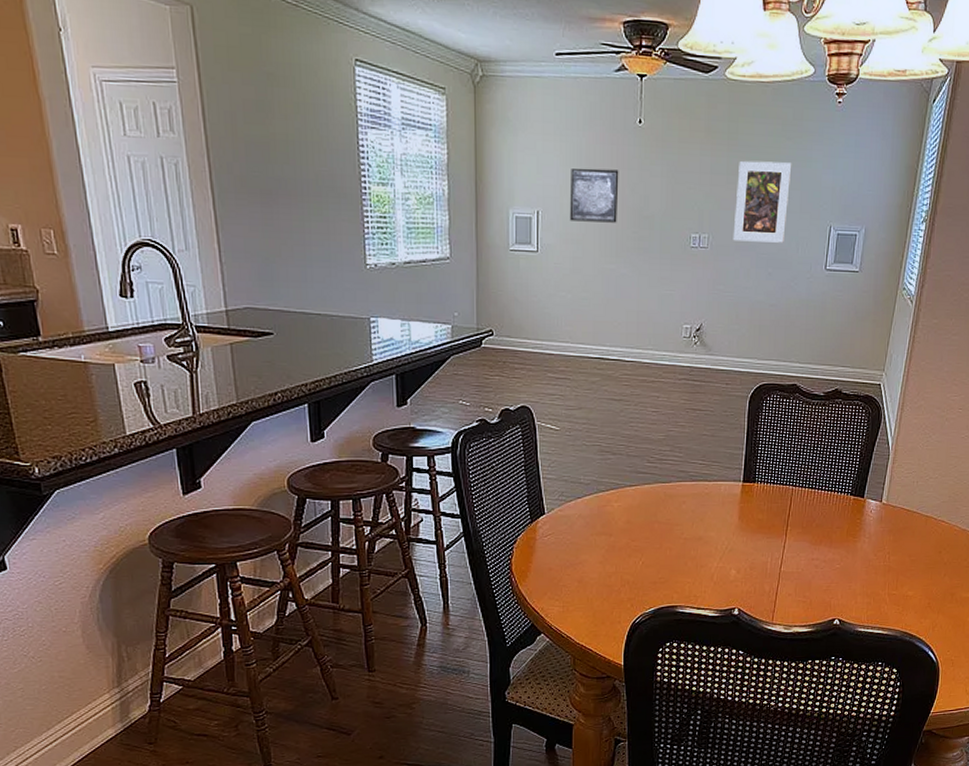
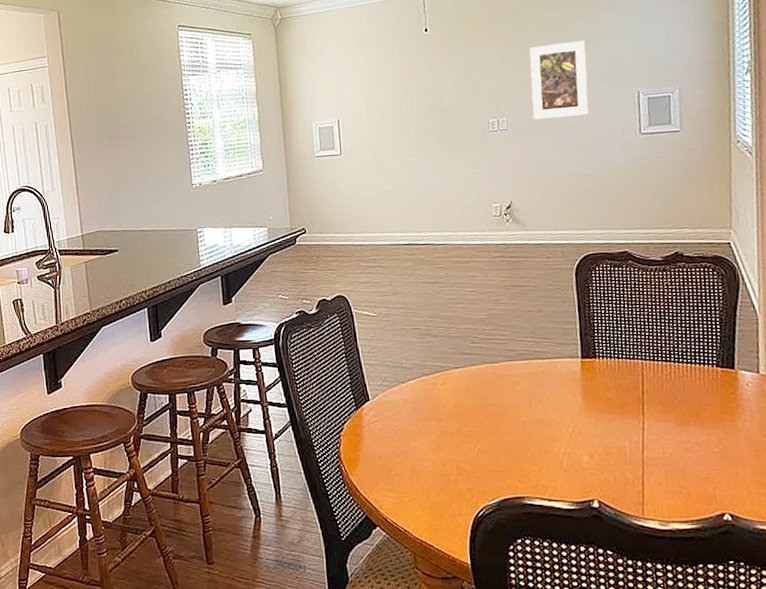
wall art: present [569,168,619,223] -> none [365,74,414,124]

